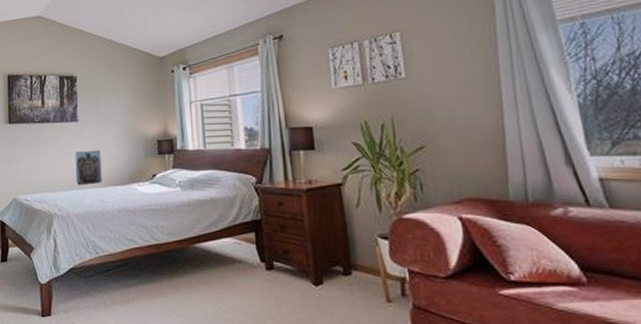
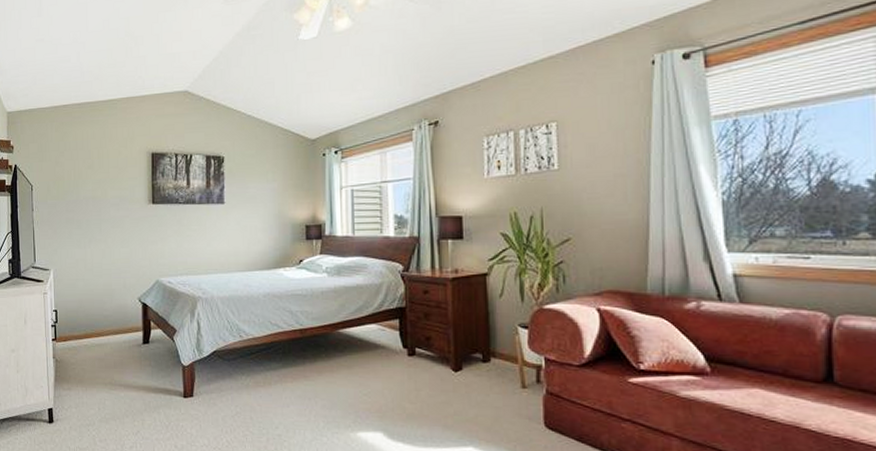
wall sculpture: present [75,150,102,186] -> none [220,233,248,269]

